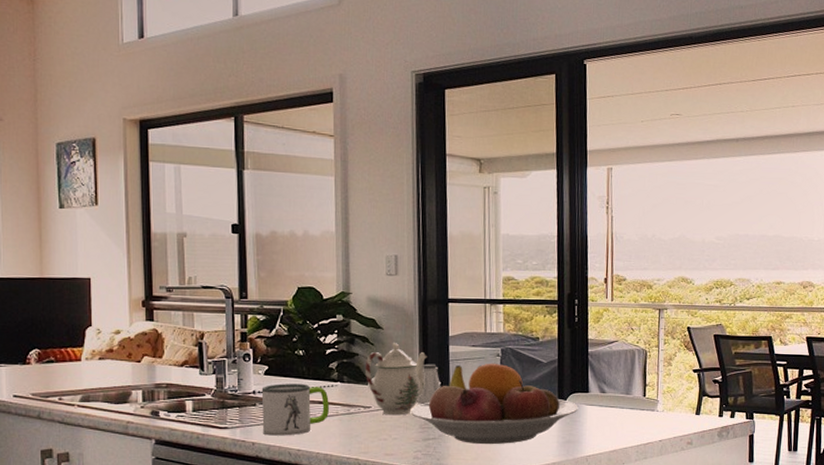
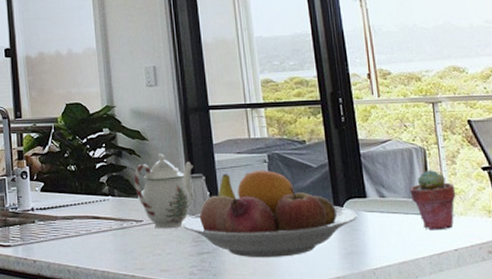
mug: present [261,384,329,436] -> none [39,199,103,253]
potted succulent: none [628,369,668,423] -> present [410,169,456,231]

